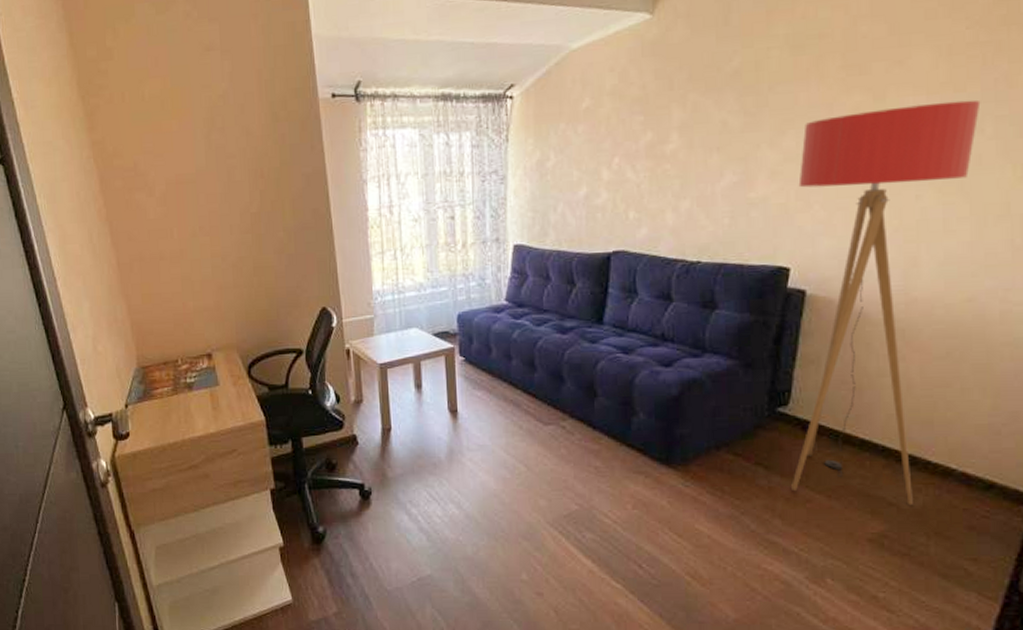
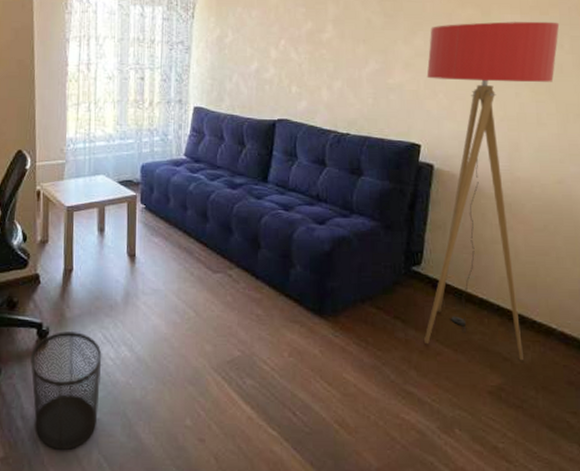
waste bin: none [355,490,429,606] -> present [30,330,102,451]

